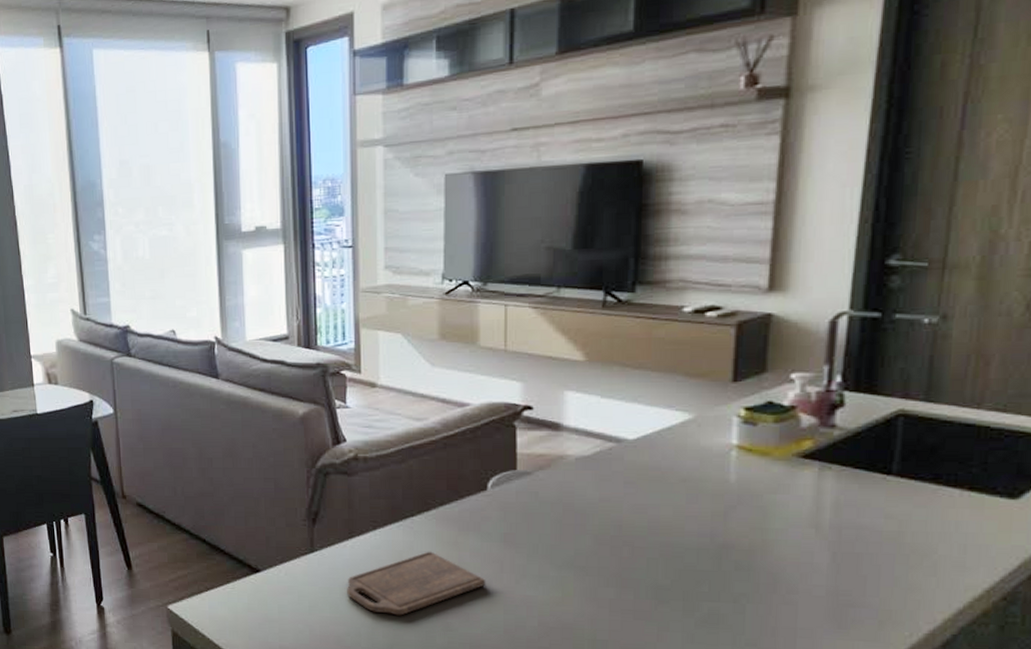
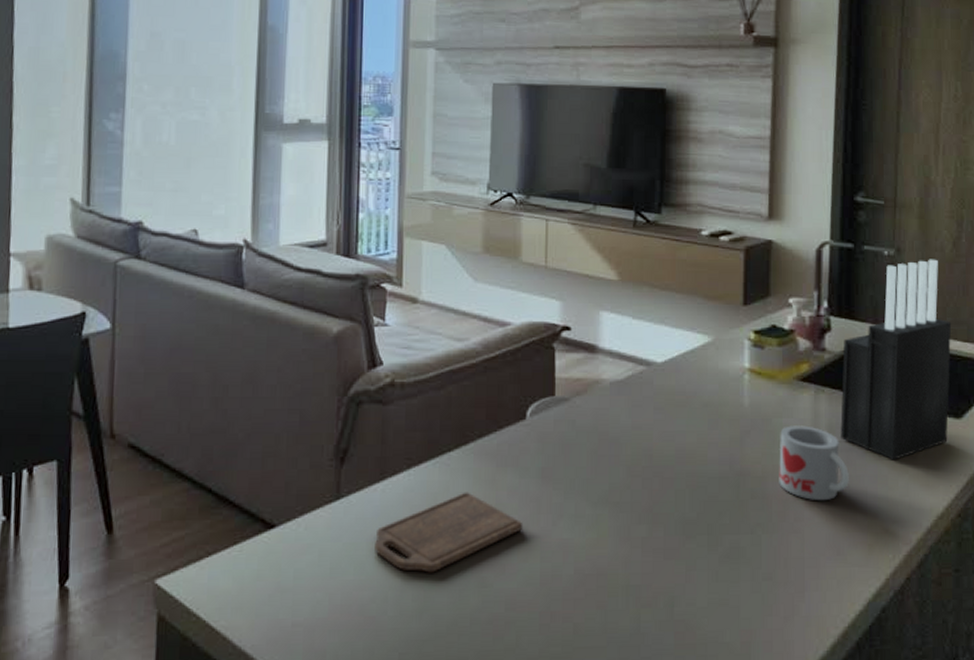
mug: none [769,502,860,575] -> present [779,425,850,500]
knife block: none [850,325,1015,540] -> present [840,259,952,460]

